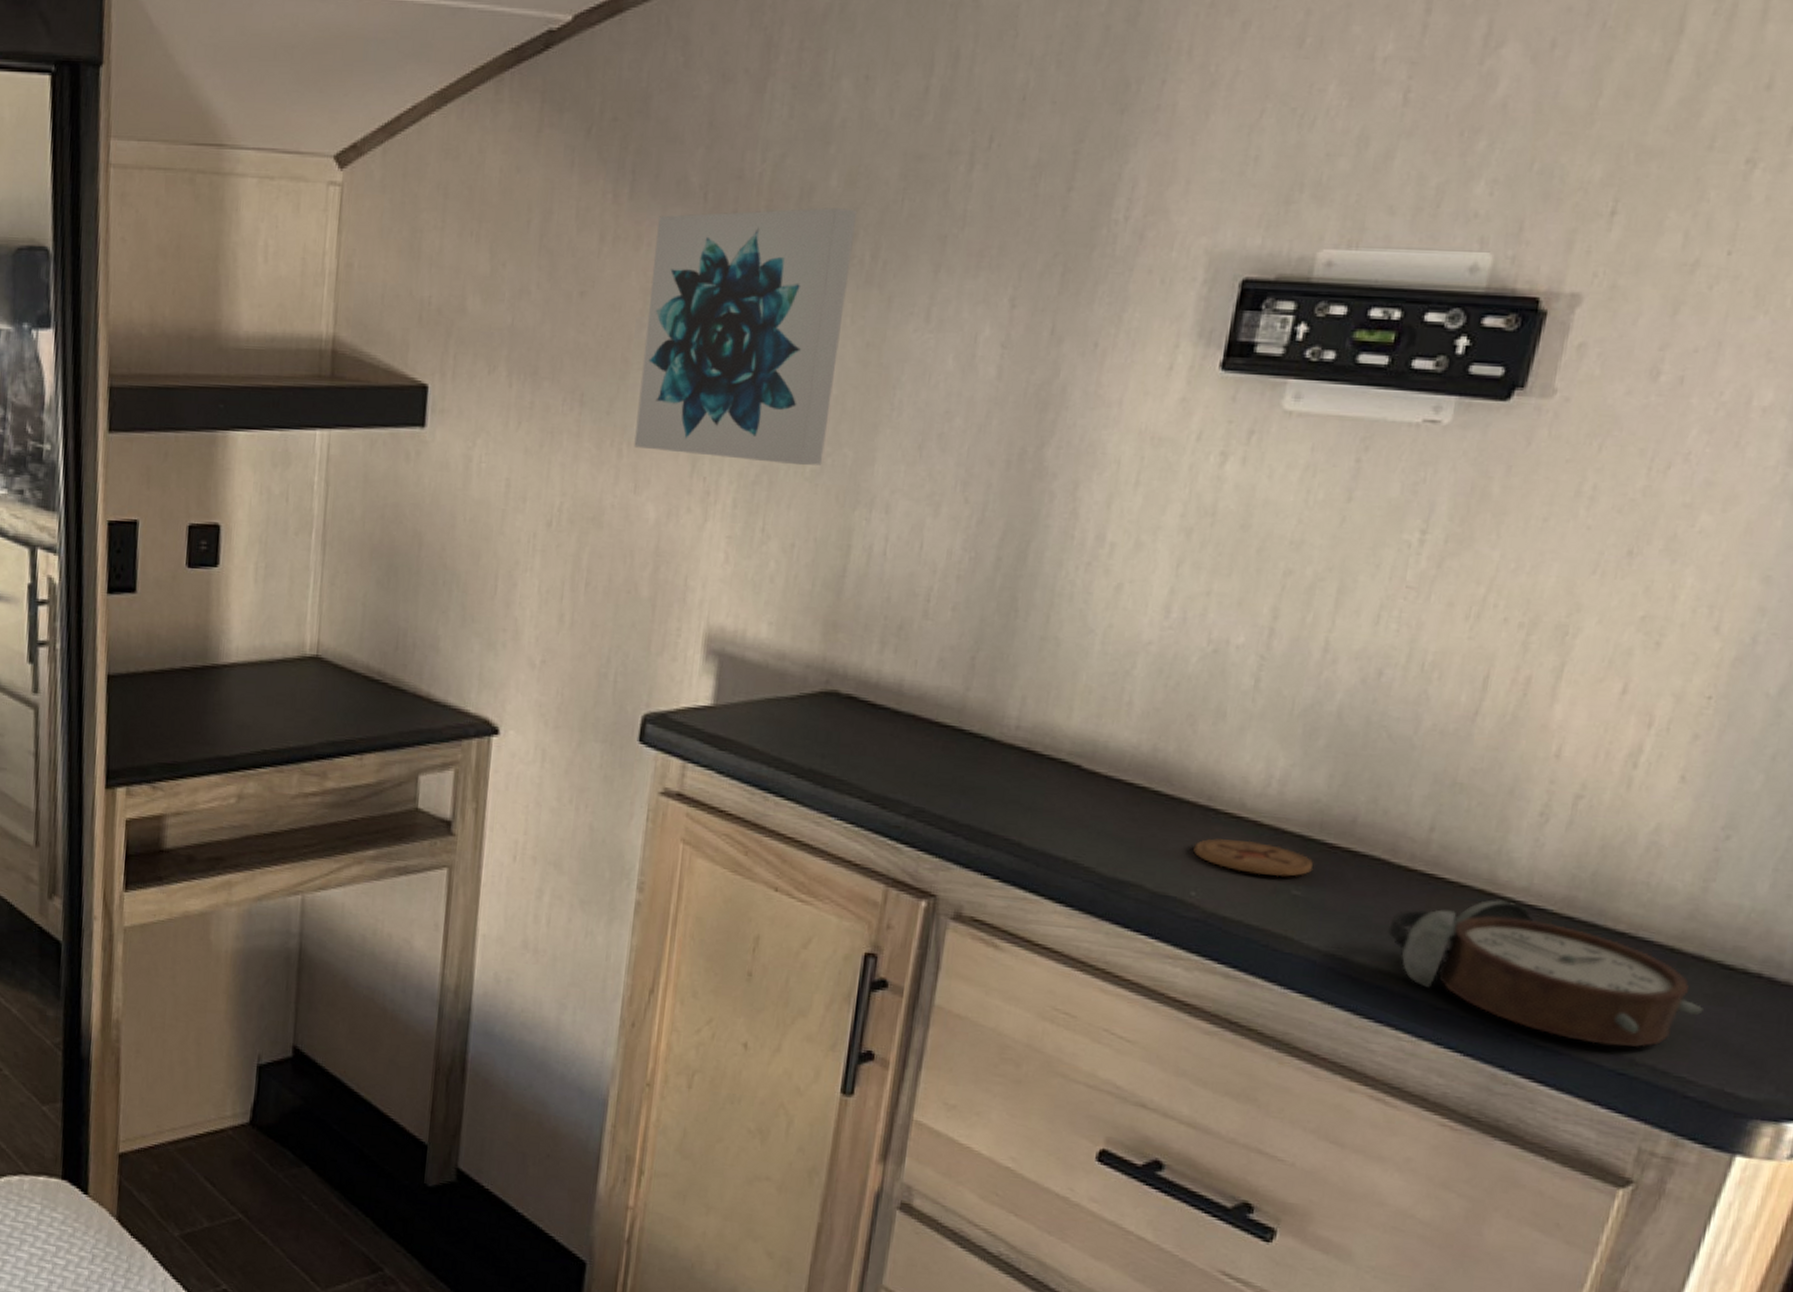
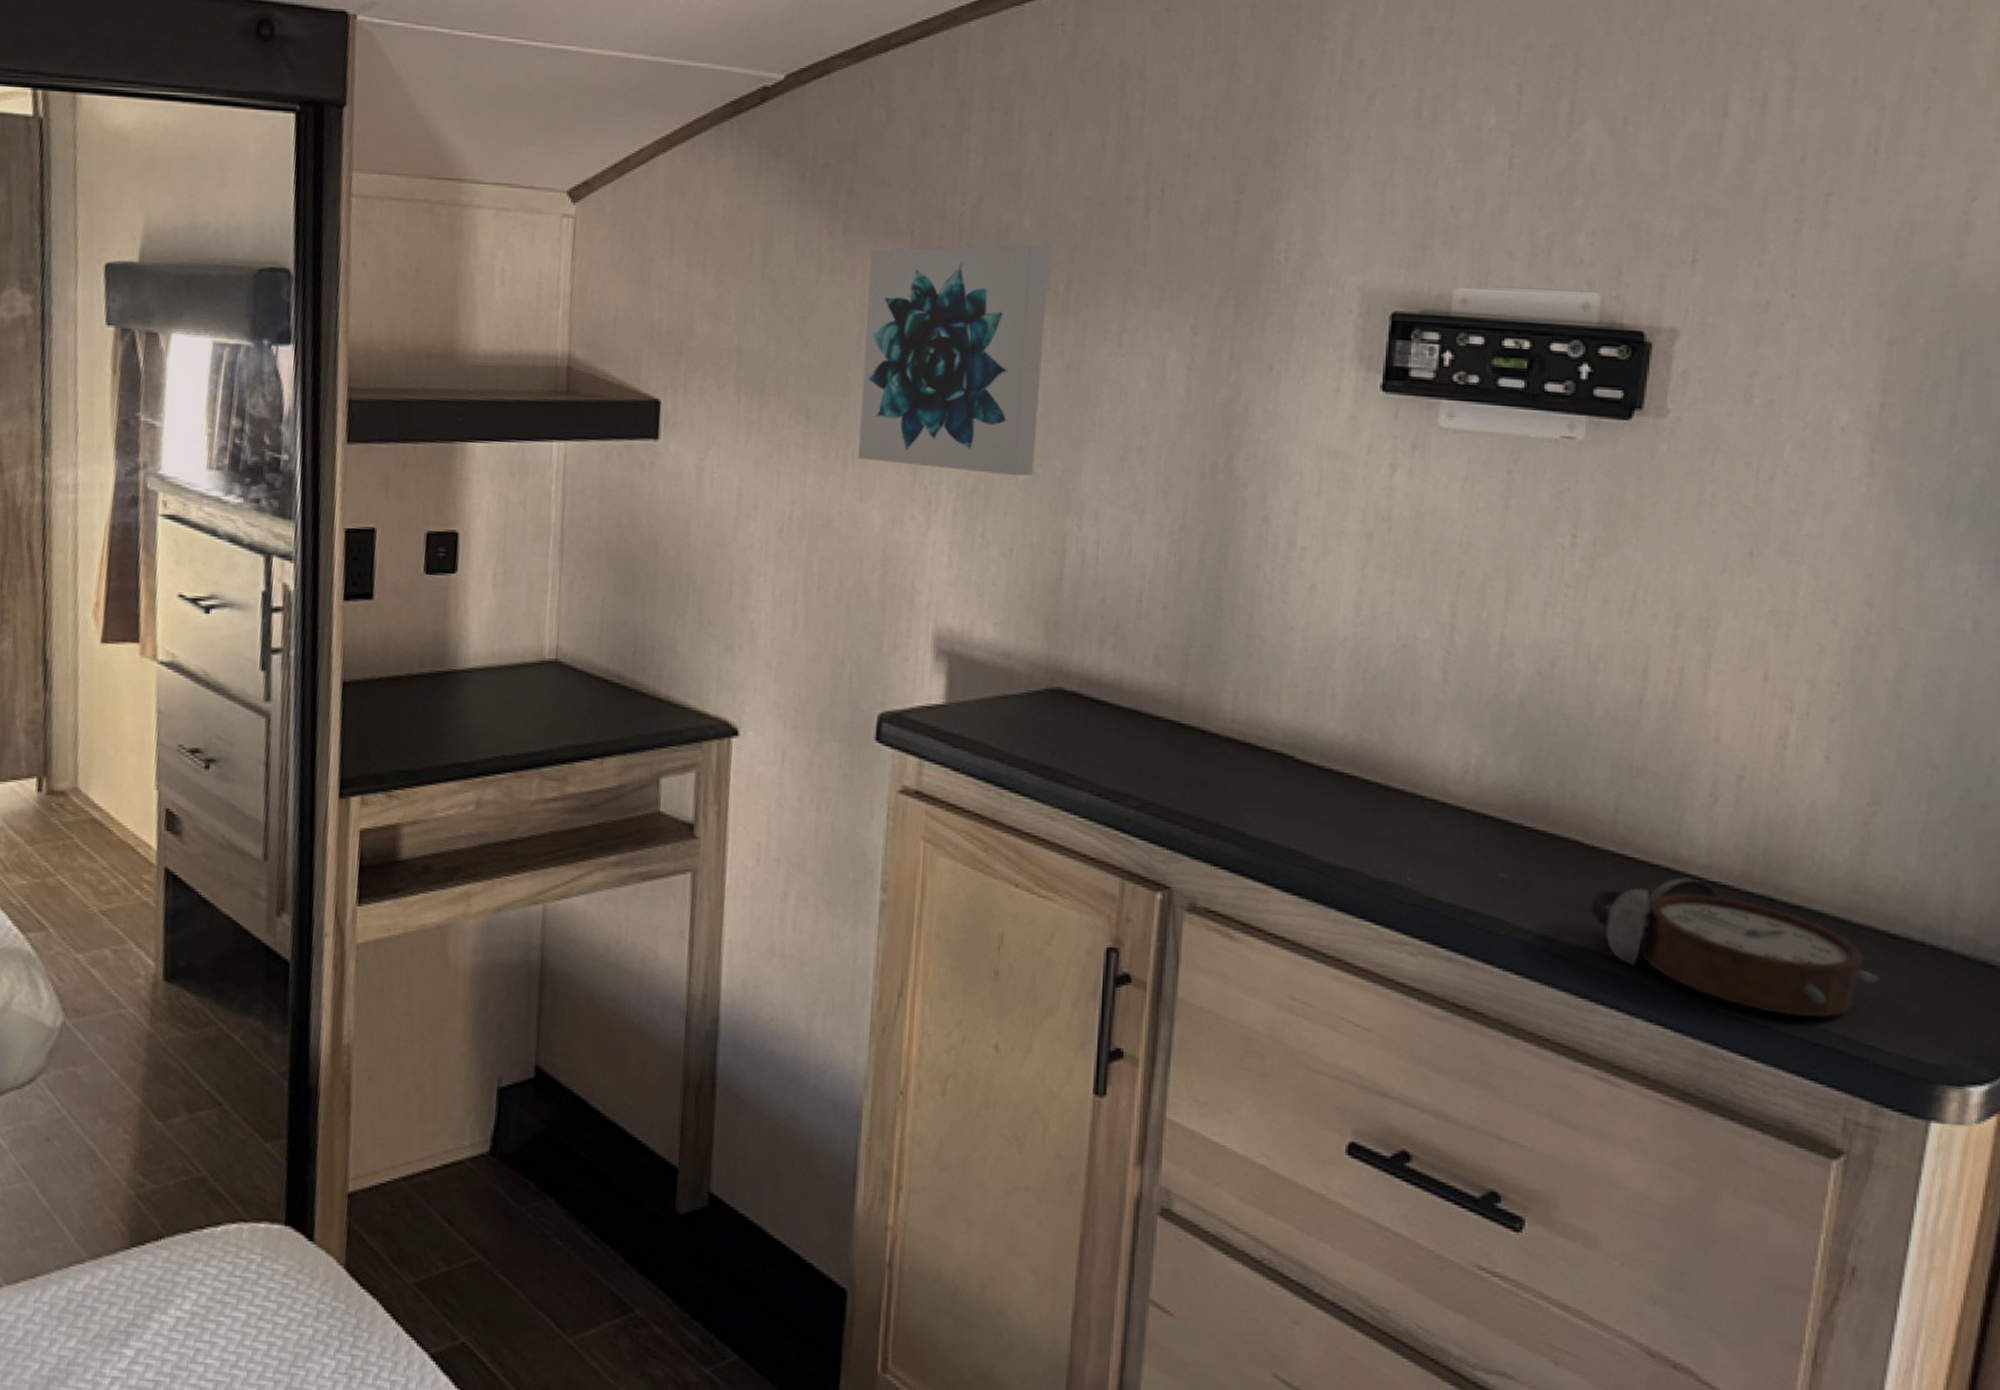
coaster: present [1193,839,1313,877] -> none [1406,825,1516,861]

